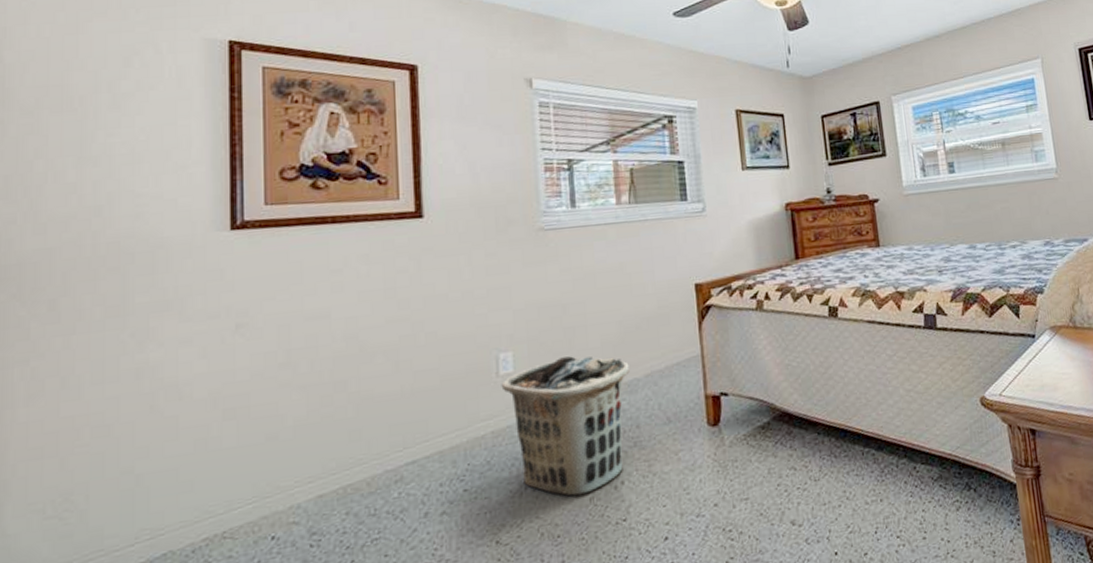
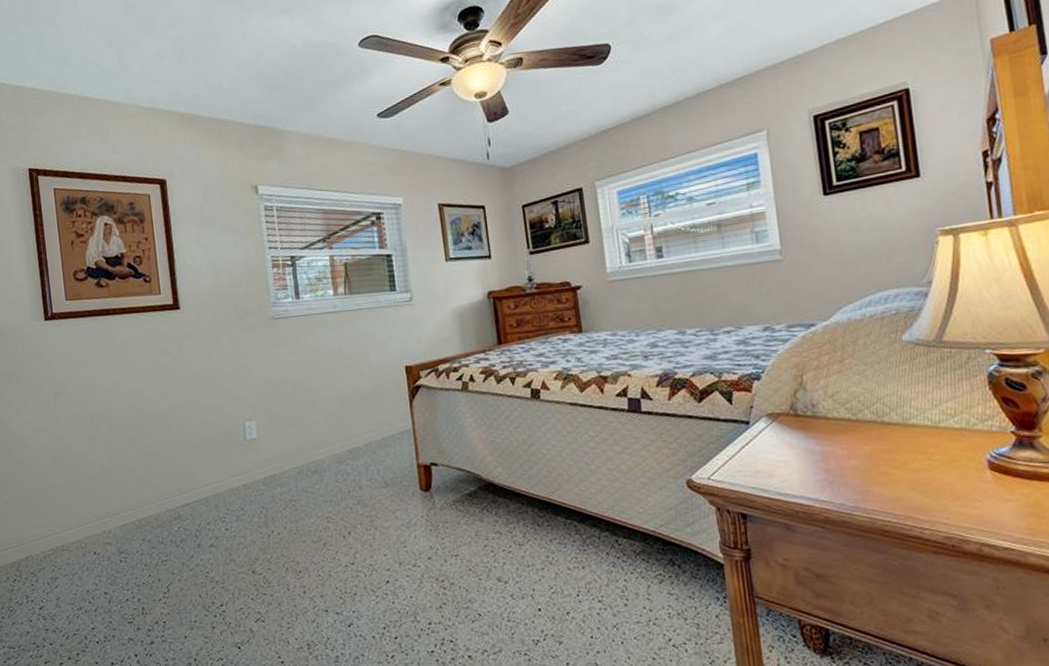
clothes hamper: present [501,356,630,496] -> none [248,426,352,541]

